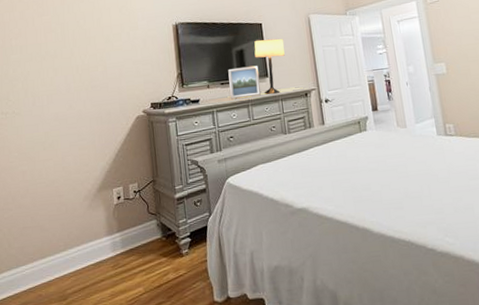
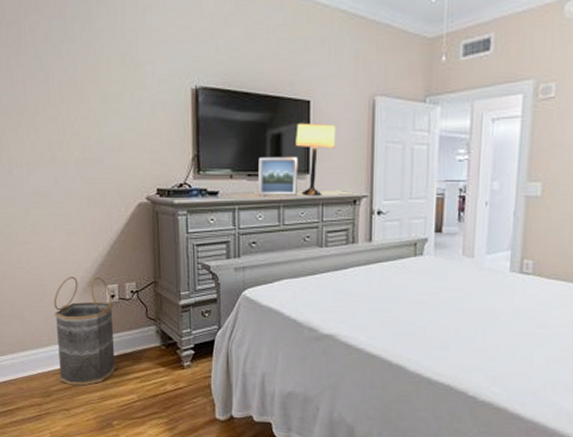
basket: none [69,183,124,286] -> present [53,277,116,386]

